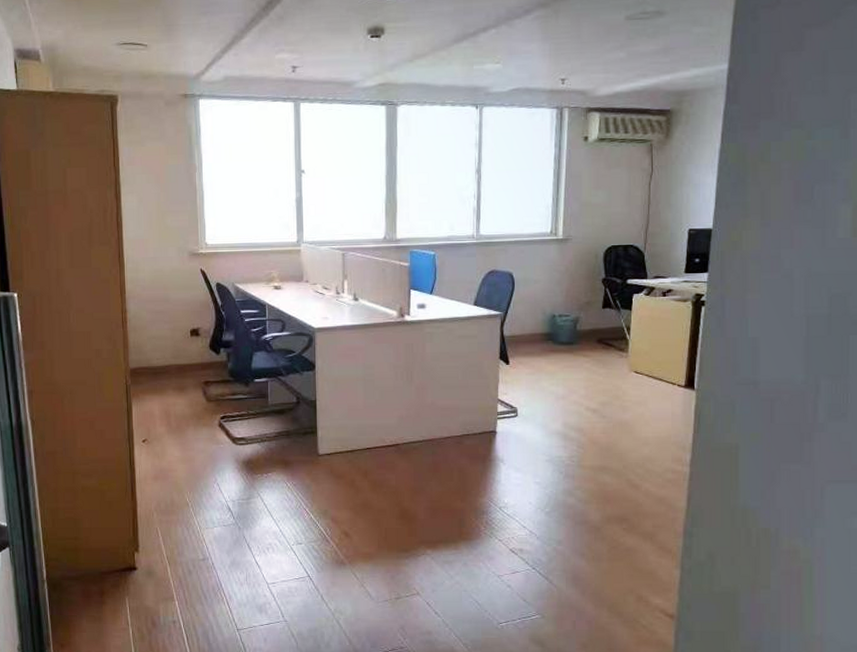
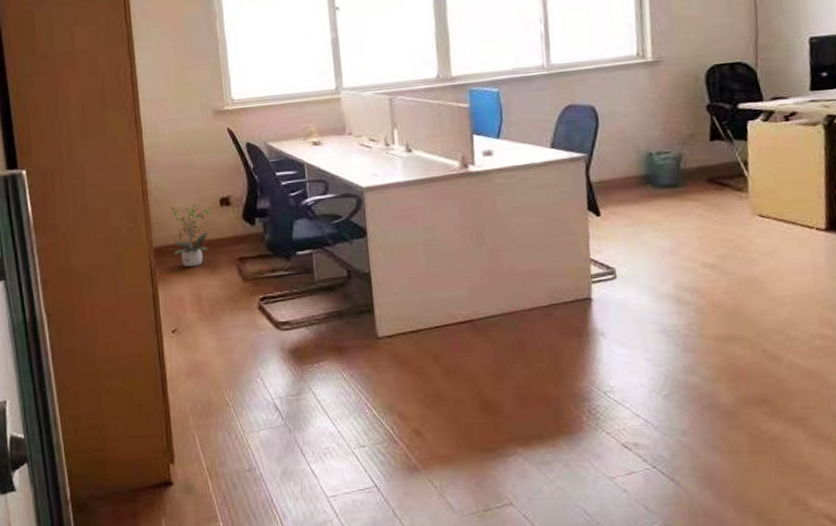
potted plant: none [146,332,186,387] -> present [169,203,215,268]

